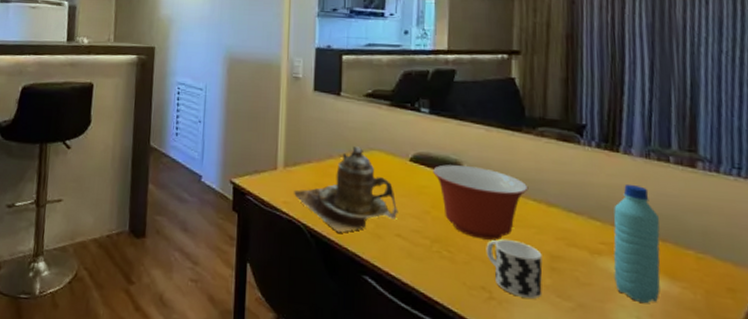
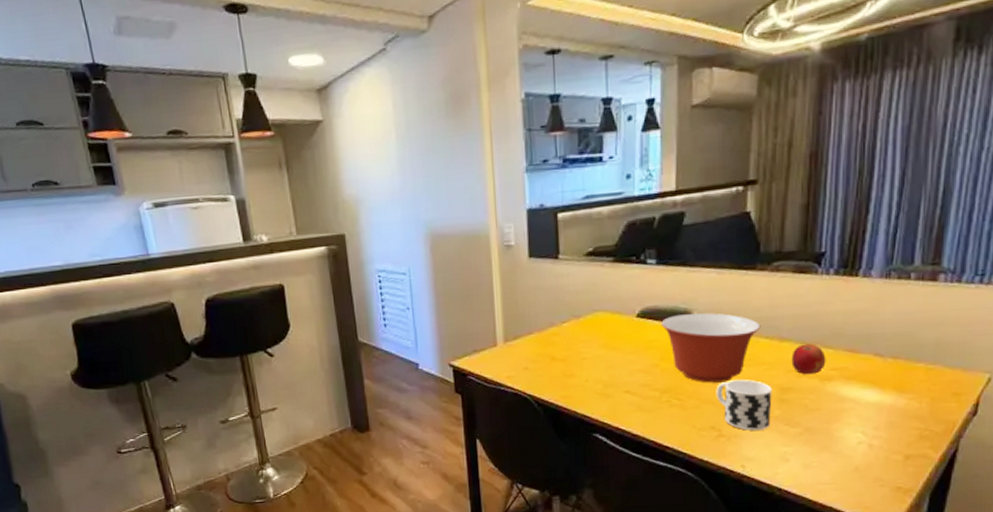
teapot: present [294,146,399,233] -> none [517,310,627,398]
fruit: none [559,212,595,246] -> present [791,344,826,375]
water bottle: present [613,183,661,303] -> none [843,307,894,418]

